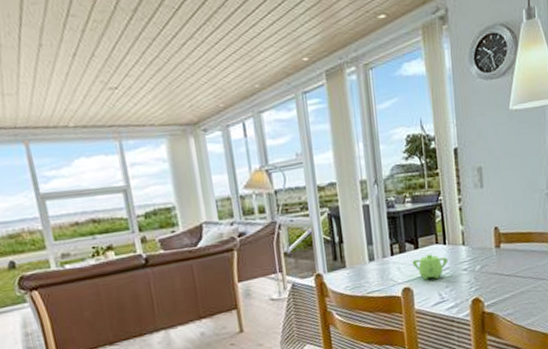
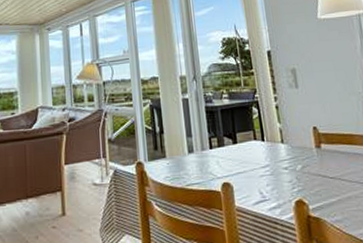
teapot: present [412,254,448,280] -> none [231,150,267,177]

